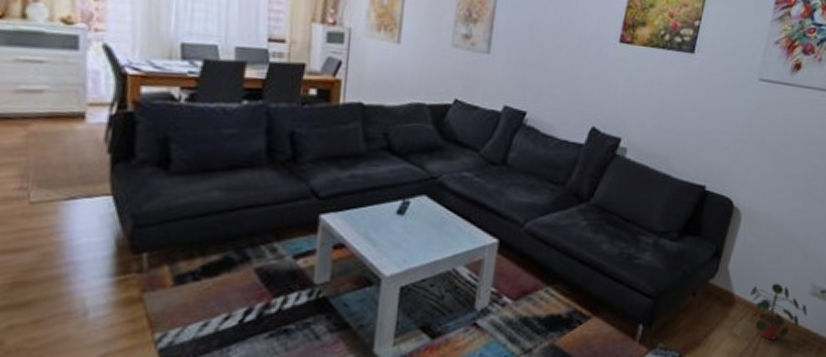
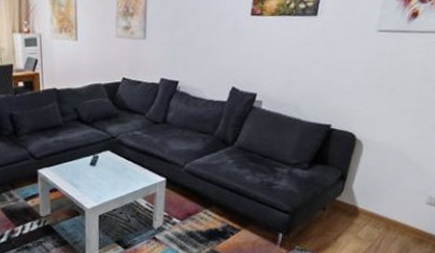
potted plant: present [750,283,807,341] -> none [372,196,424,241]

